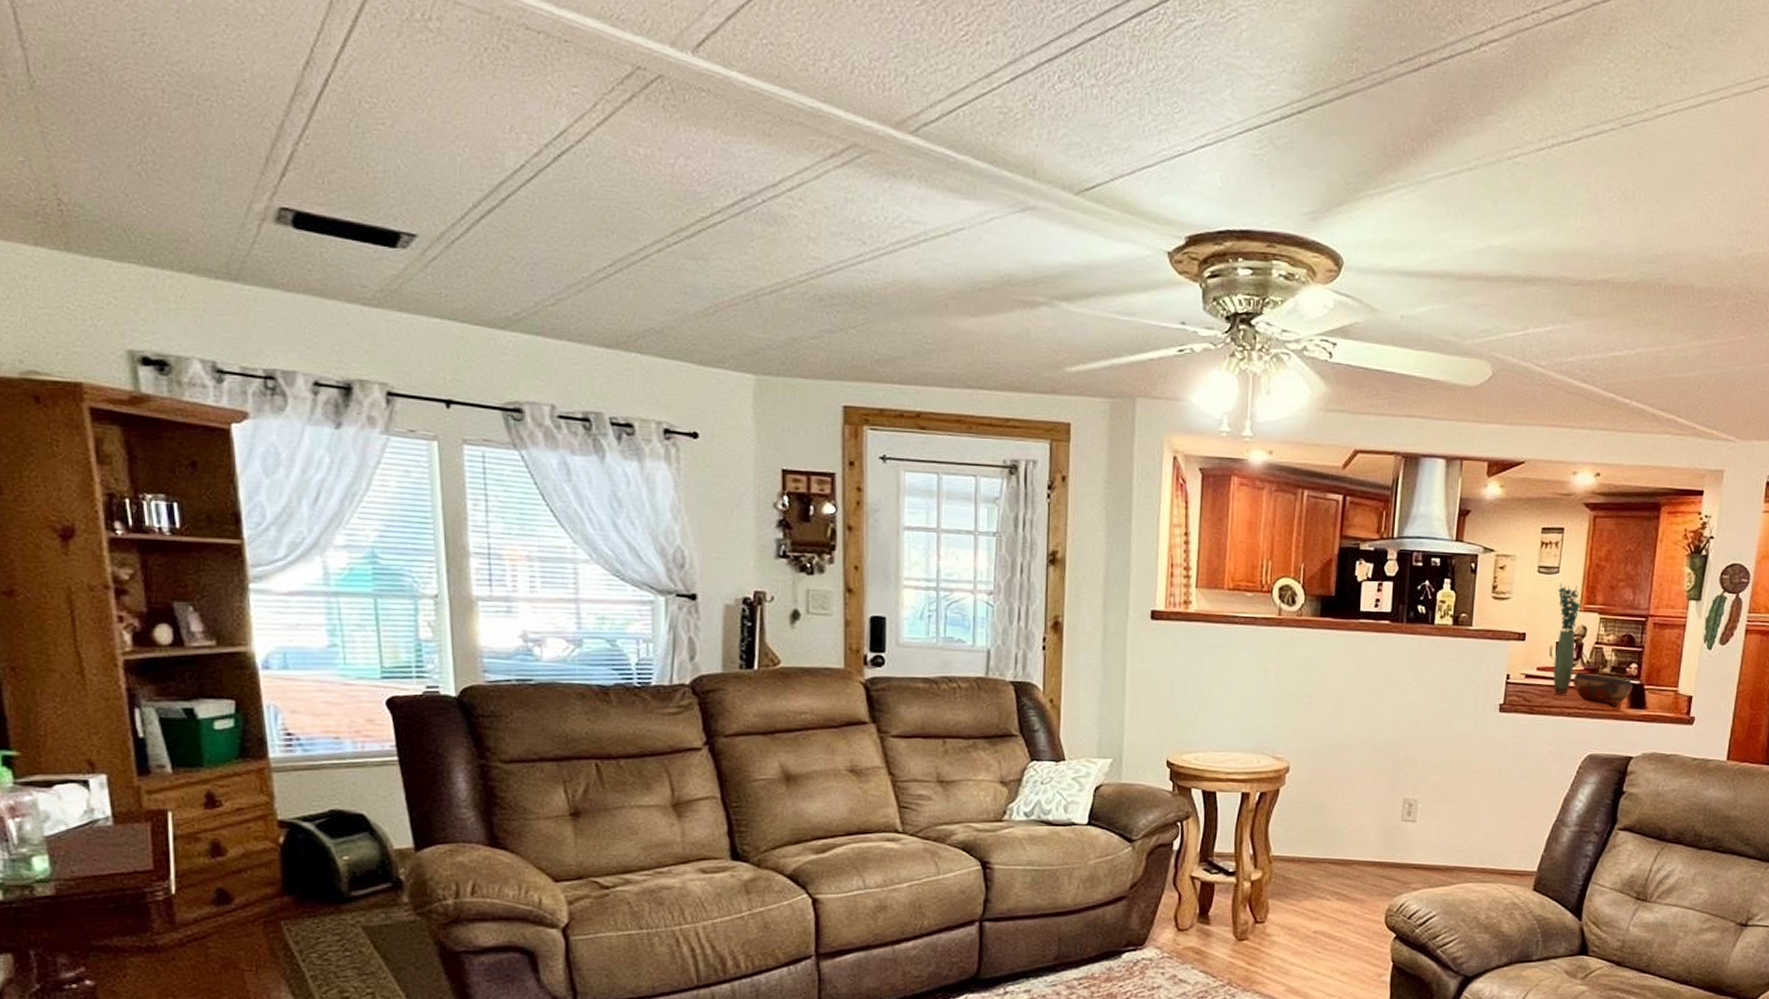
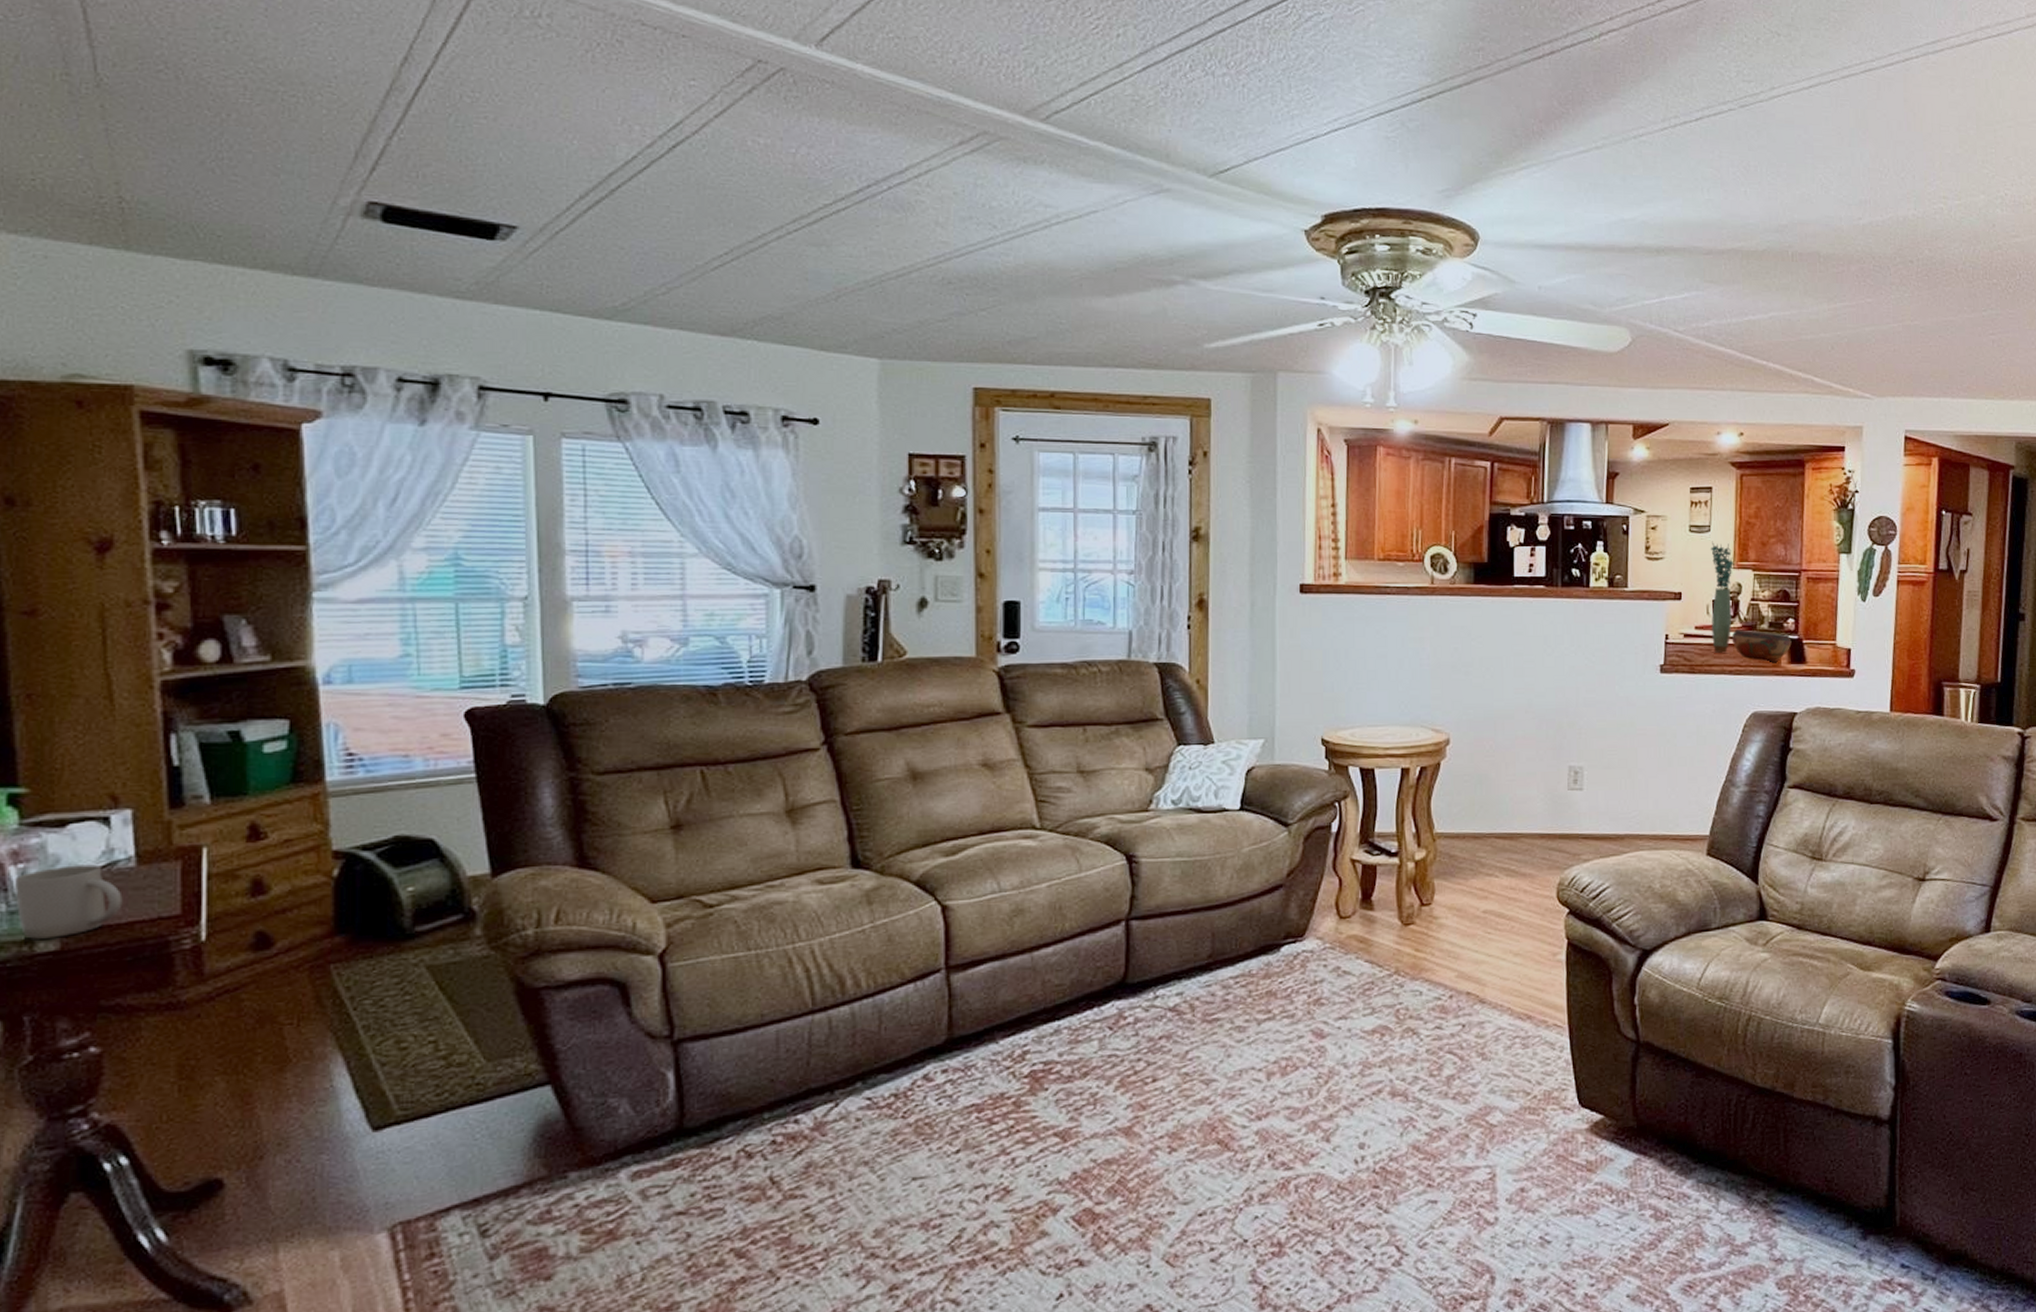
mug: none [13,821,104,884] -> present [14,864,123,939]

